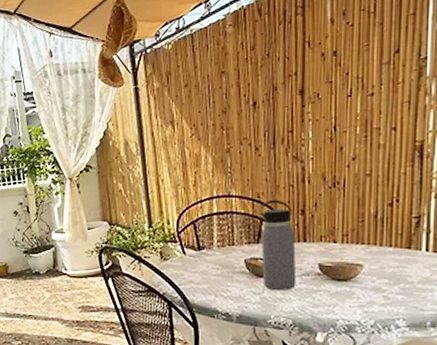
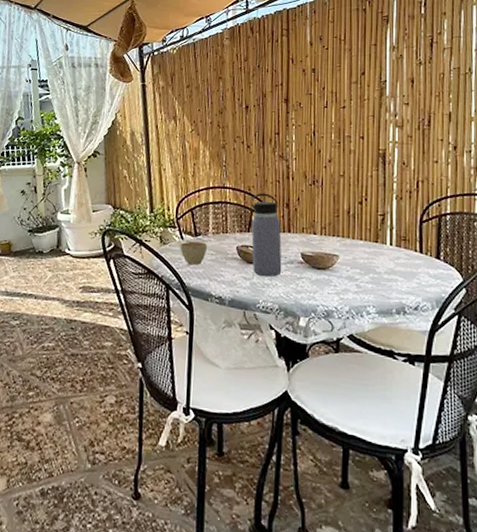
cup: none [182,256,213,281] -> present [180,241,208,266]

